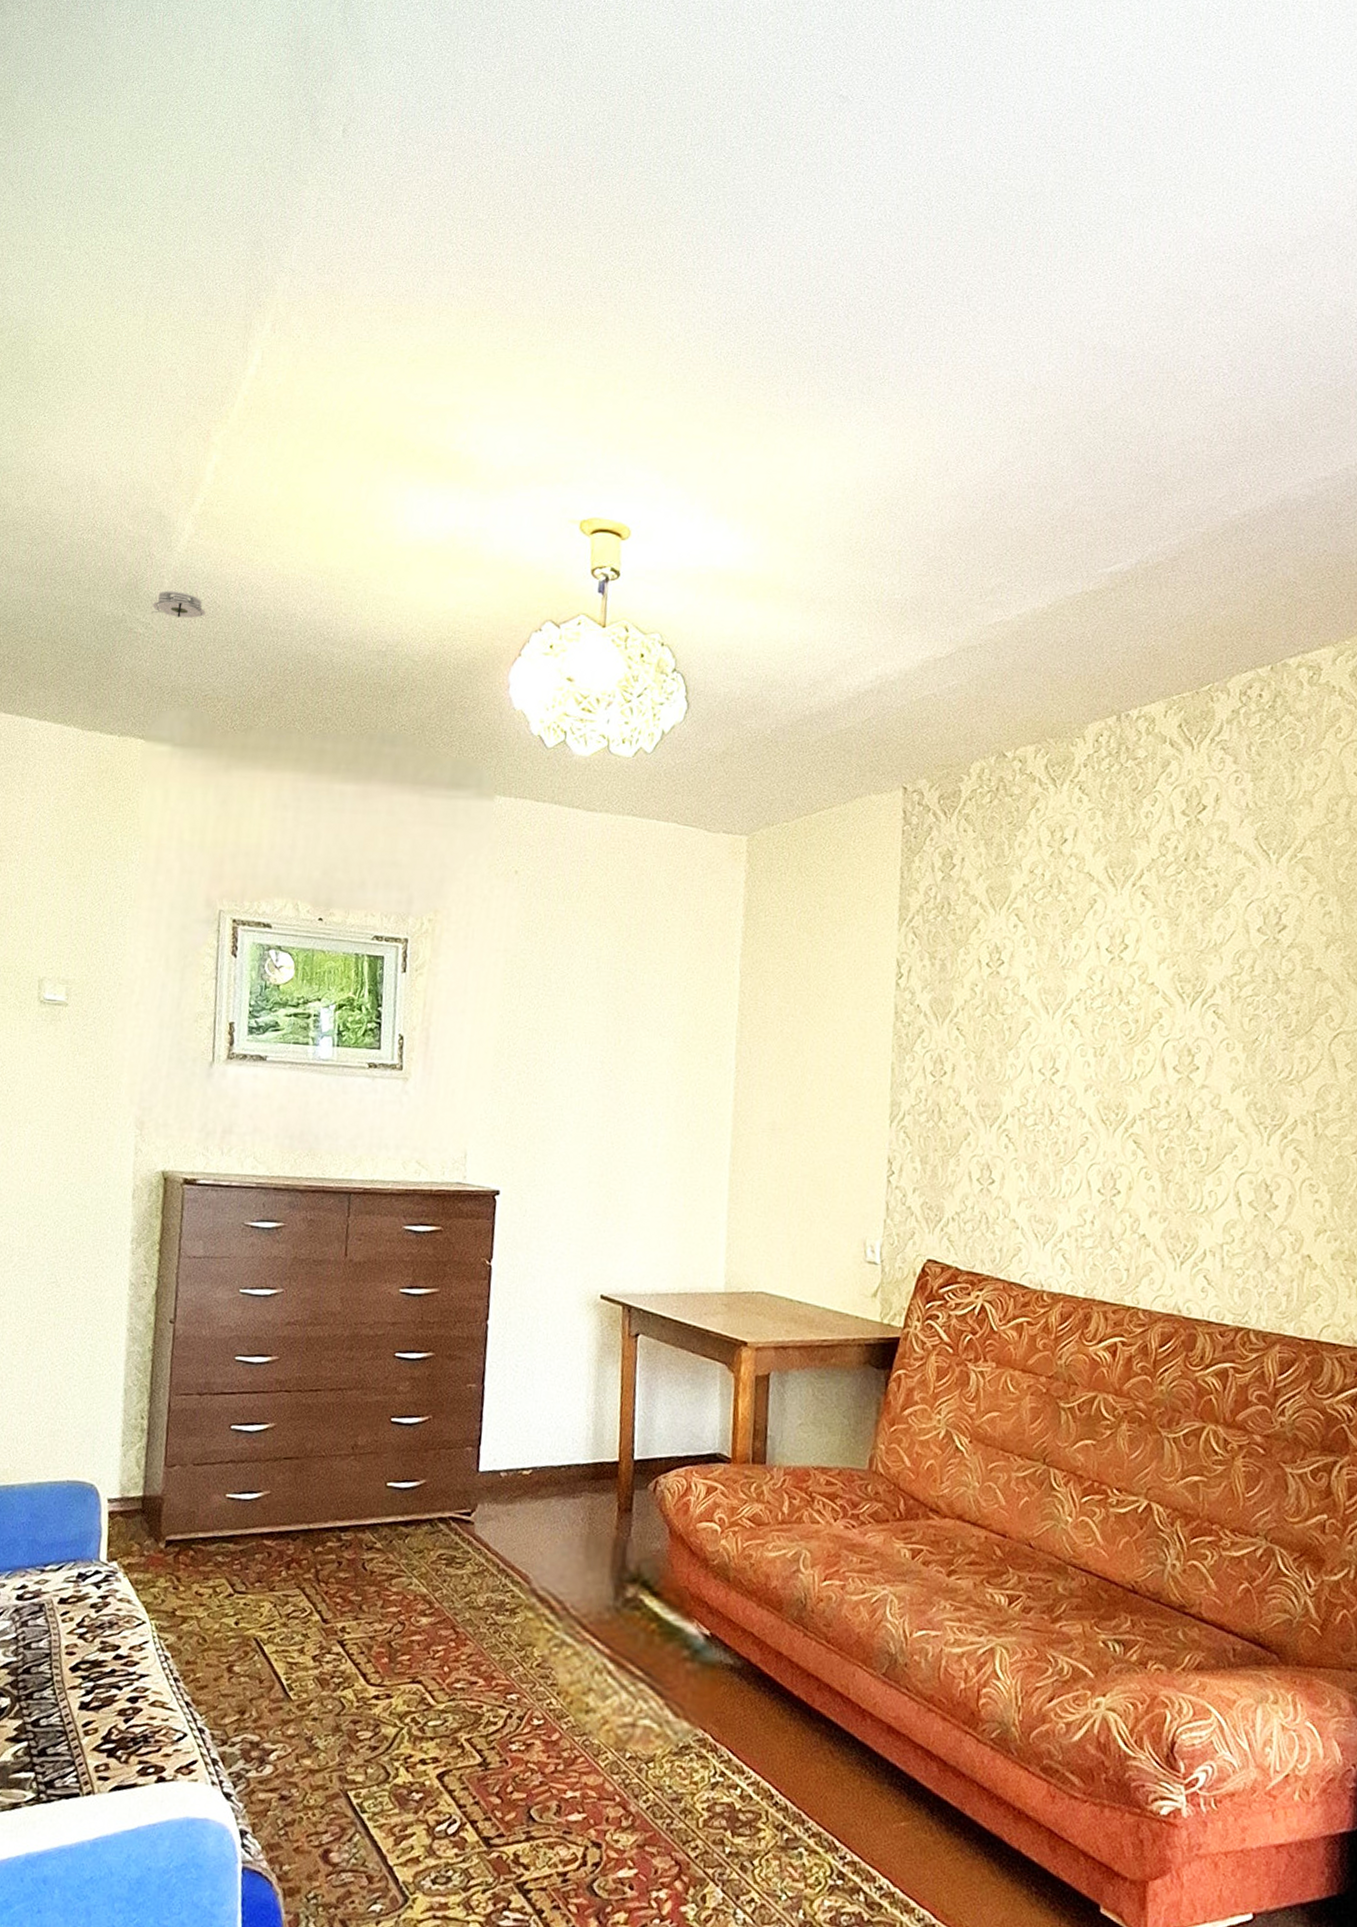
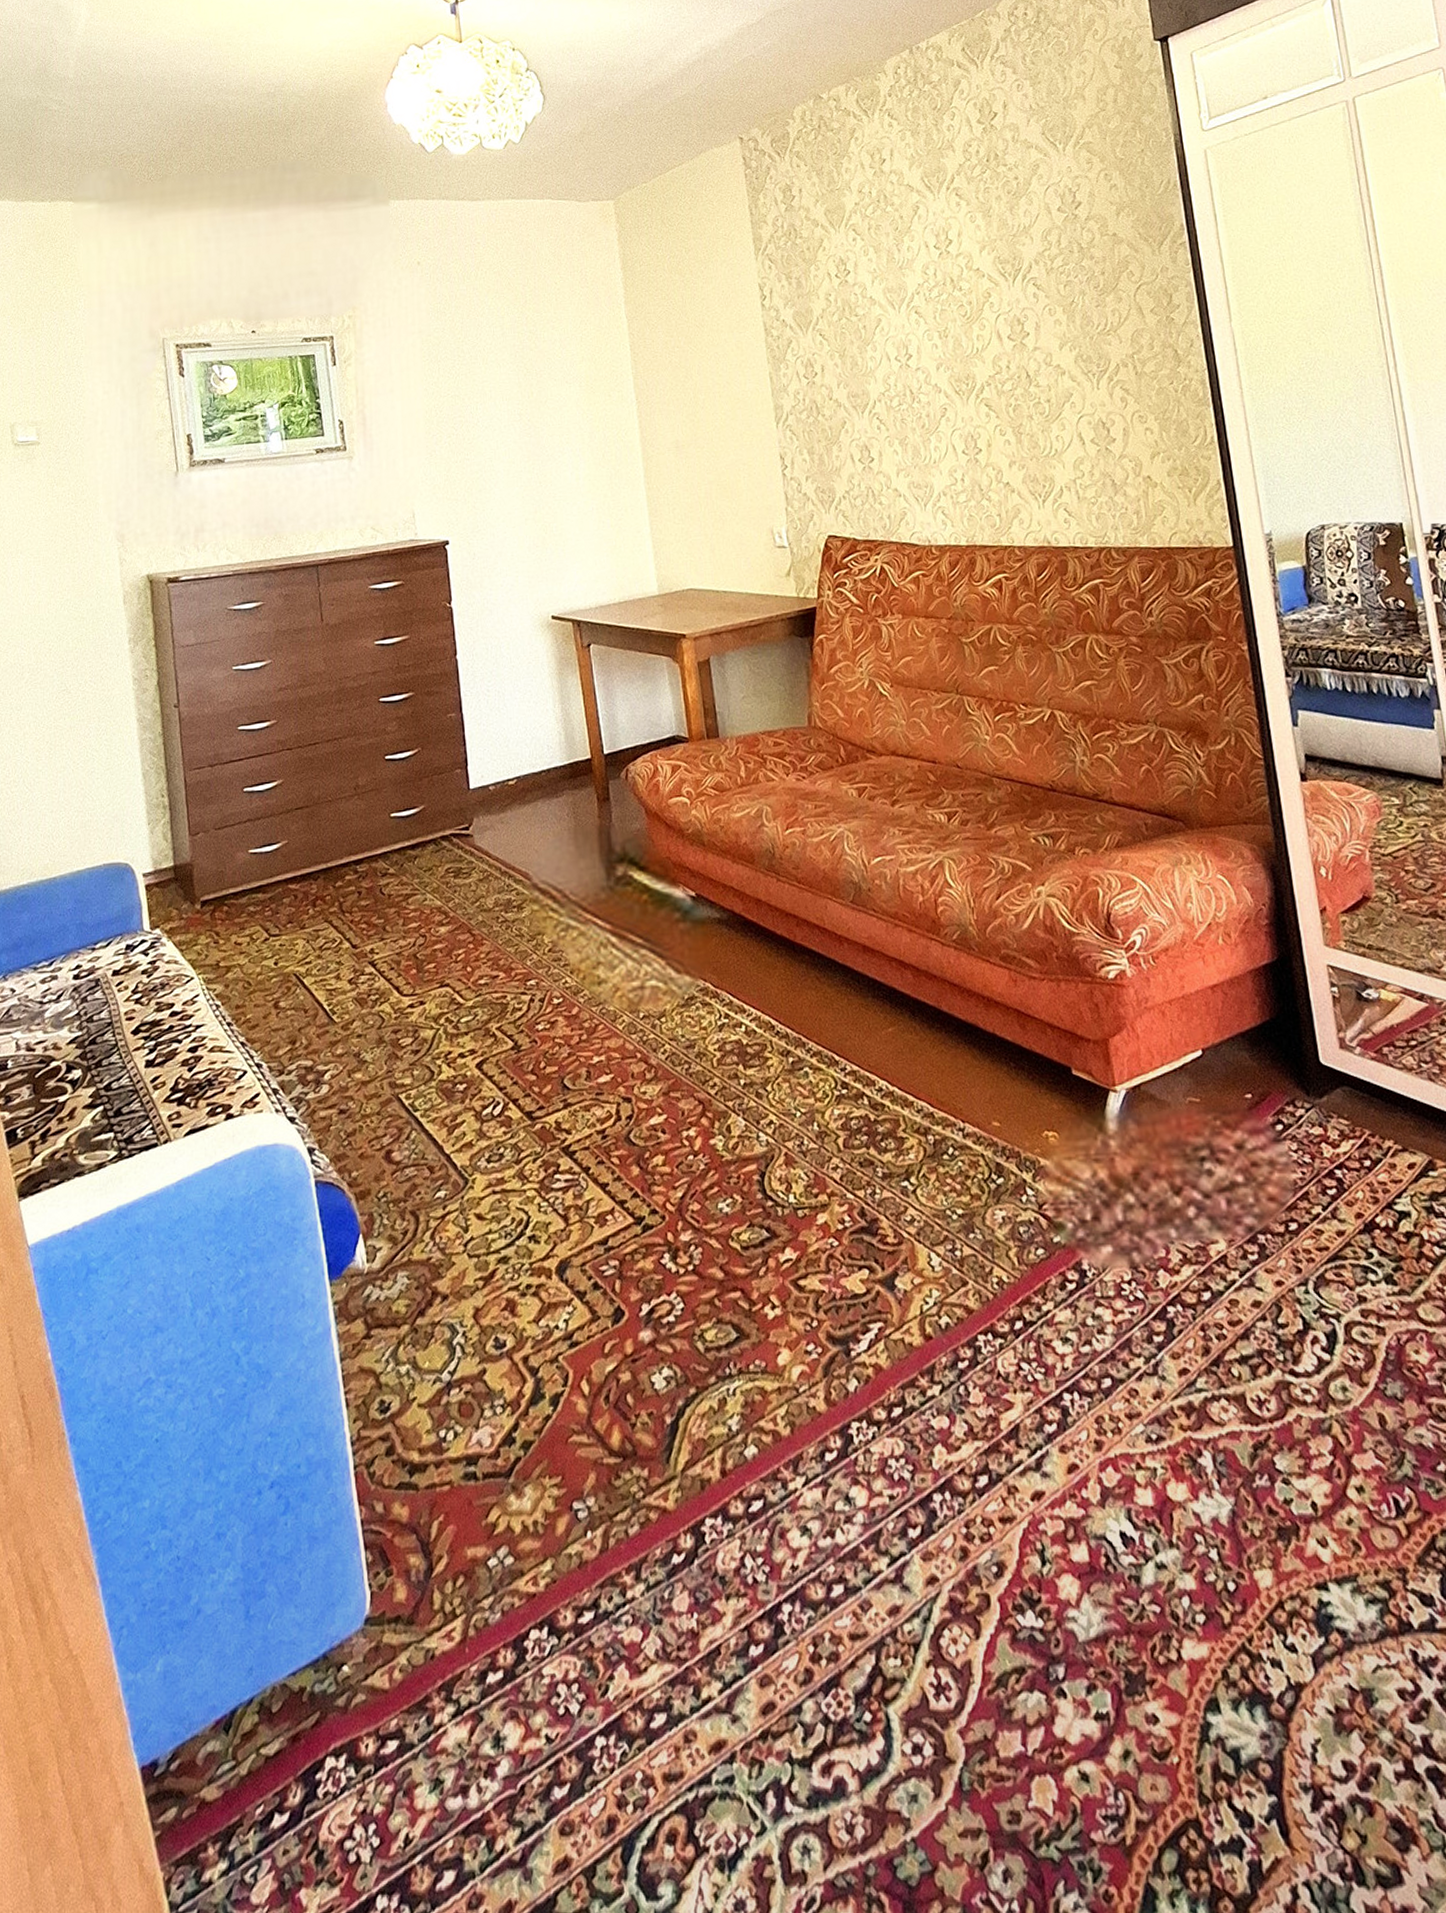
smoke detector: present [152,590,206,618] -> none [63,68,111,92]

